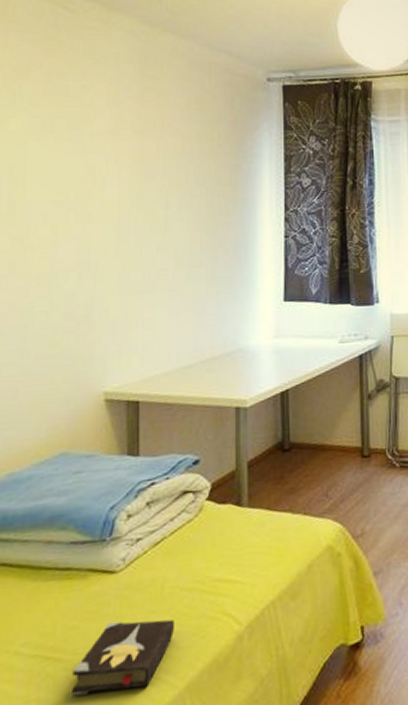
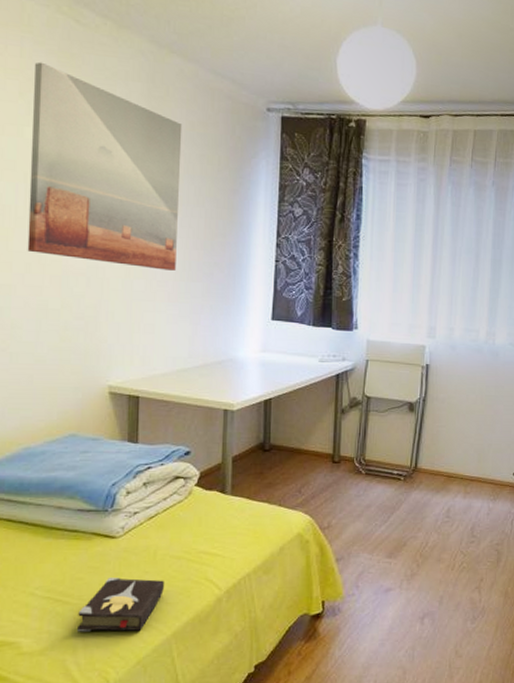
wall art: none [12,51,178,257] -> present [27,62,183,271]

